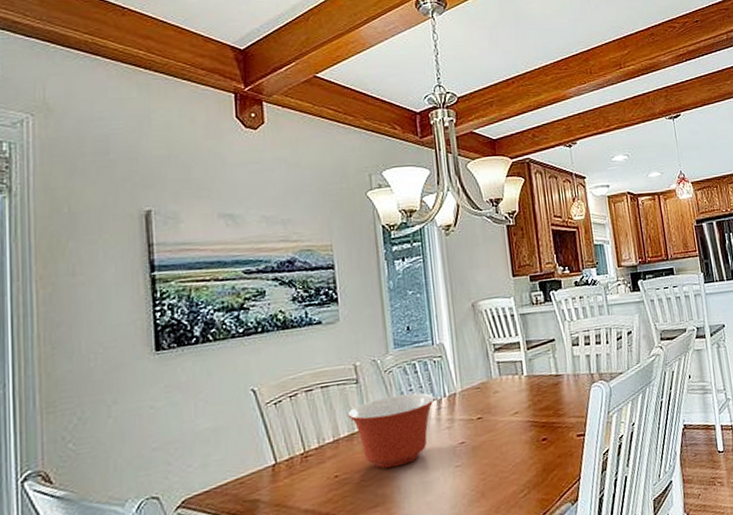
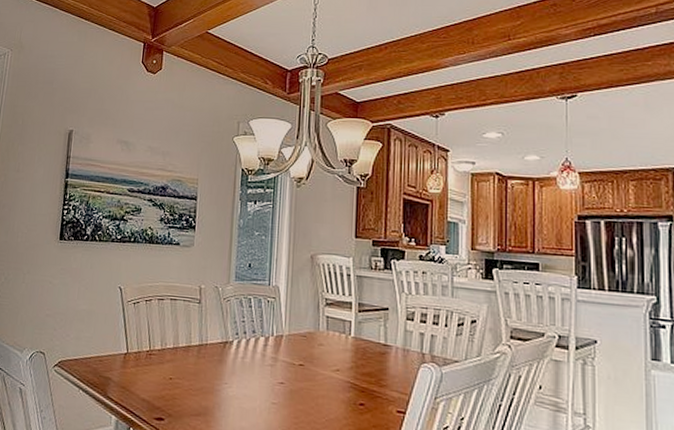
mixing bowl: present [347,392,435,469] -> none [187,321,263,387]

